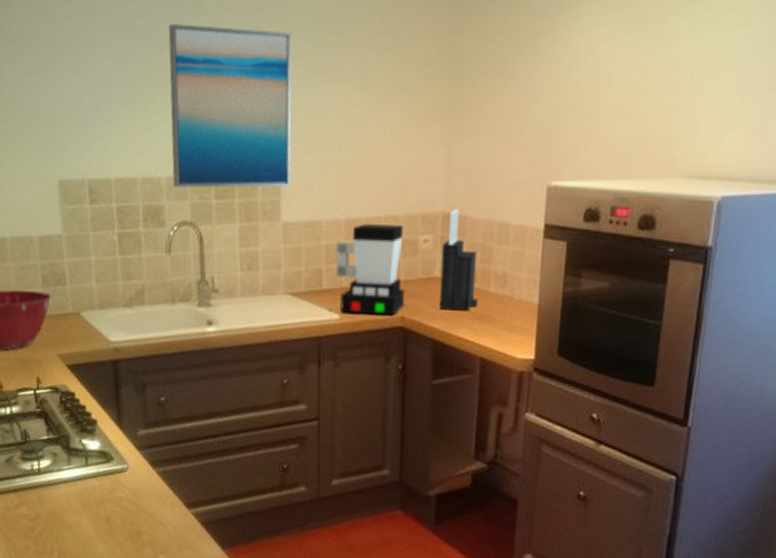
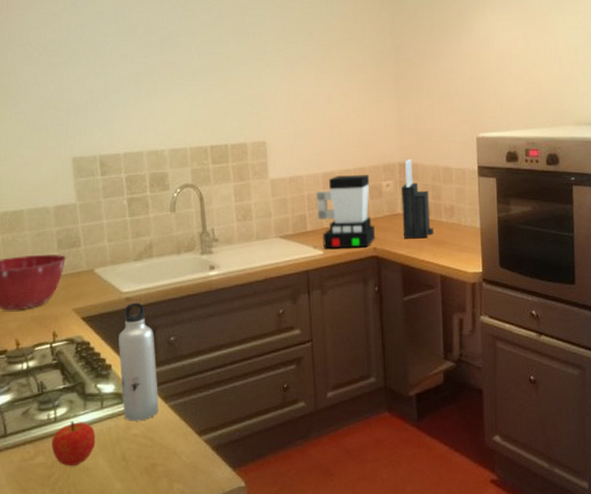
fruit: none [35,474,80,522] -> present [51,421,96,466]
water bottle: none [105,354,146,485] -> present [119,302,159,422]
wall art: present [168,23,292,189] -> none [167,28,275,157]

